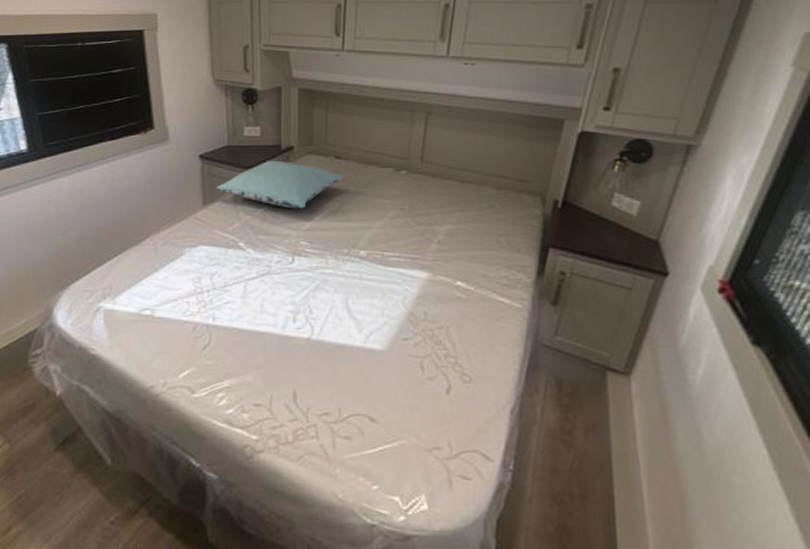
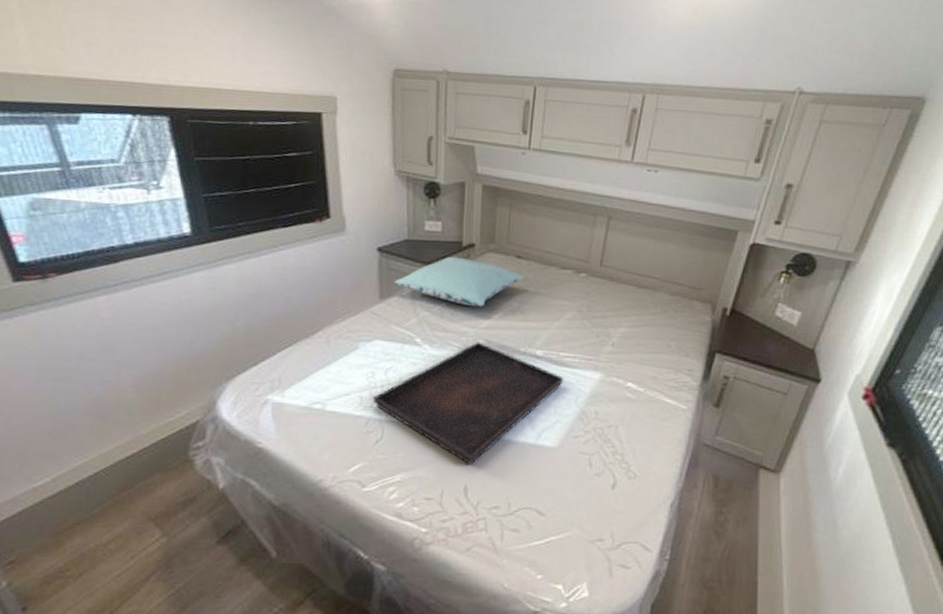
serving tray: none [200,244,390,370] -> present [373,342,564,465]

